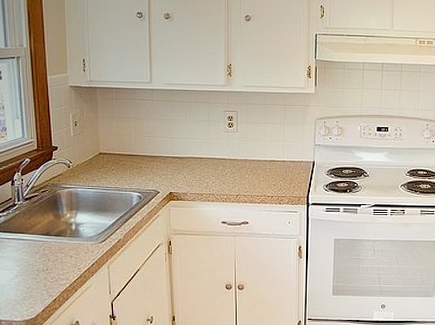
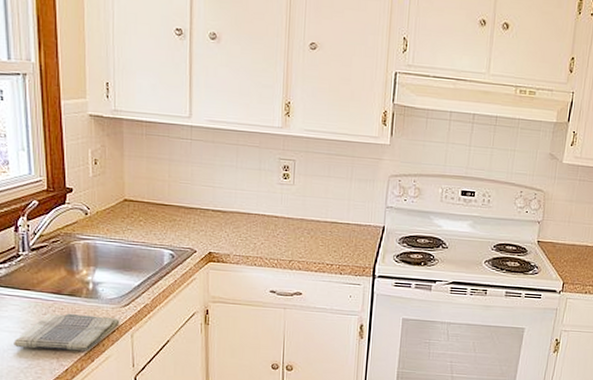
dish towel: none [11,251,98,283] -> present [14,313,120,352]

